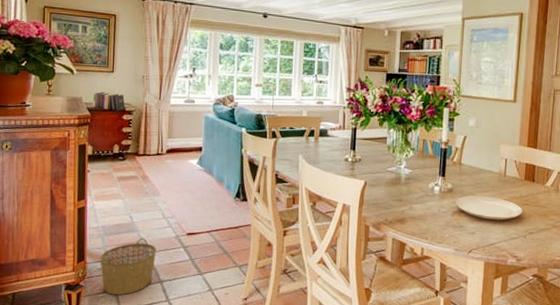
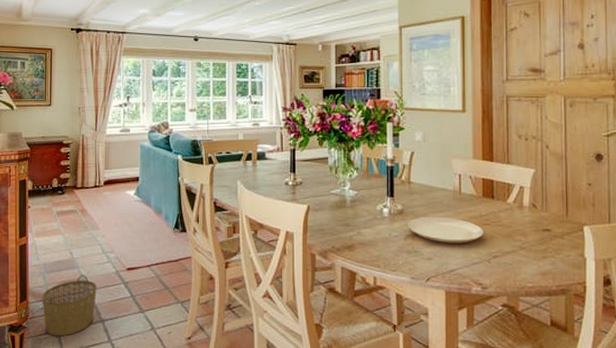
books: present [92,91,126,111] -> none [31,125,63,144]

